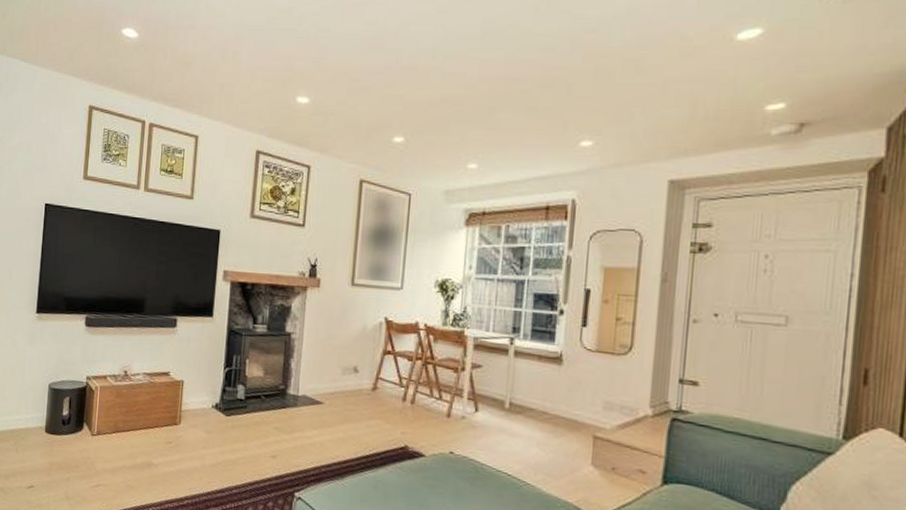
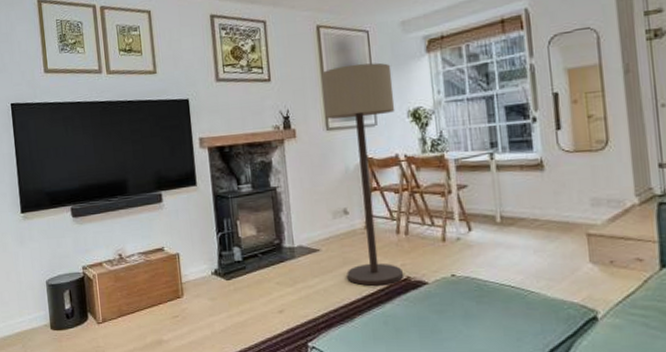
floor lamp: none [345,224,427,450] -> present [321,62,403,286]

